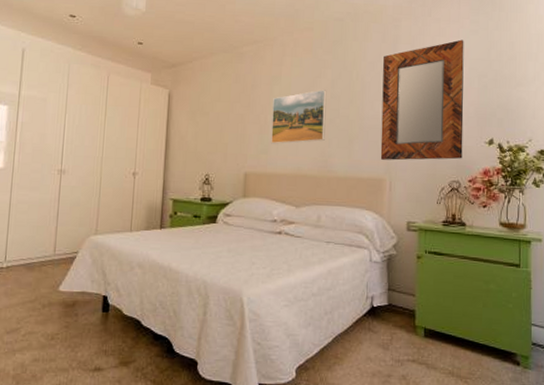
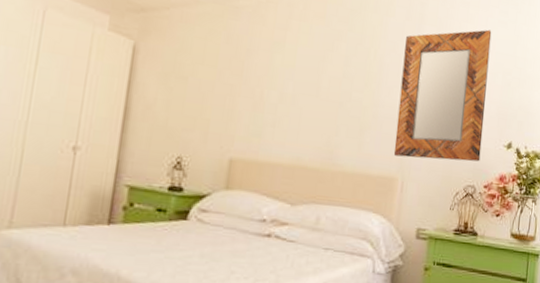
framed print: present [271,89,327,144] -> none [266,66,339,128]

